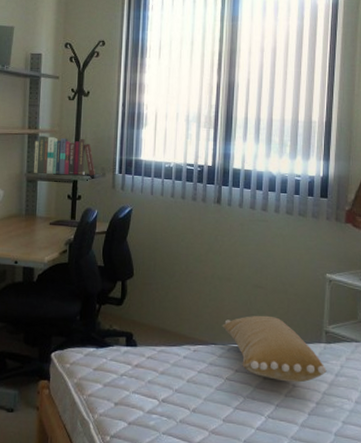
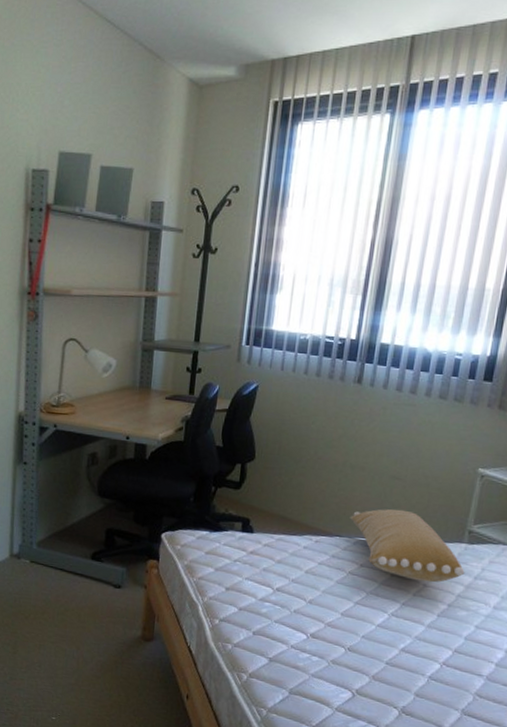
books: present [33,135,96,176] -> none [149,299,220,347]

